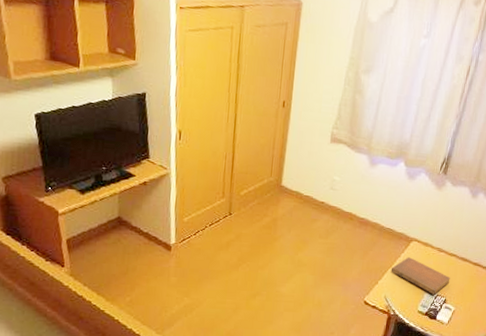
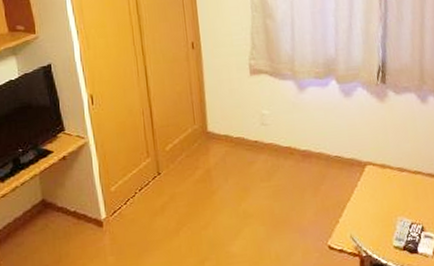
notebook: present [390,257,451,295] -> none [350,184,422,224]

